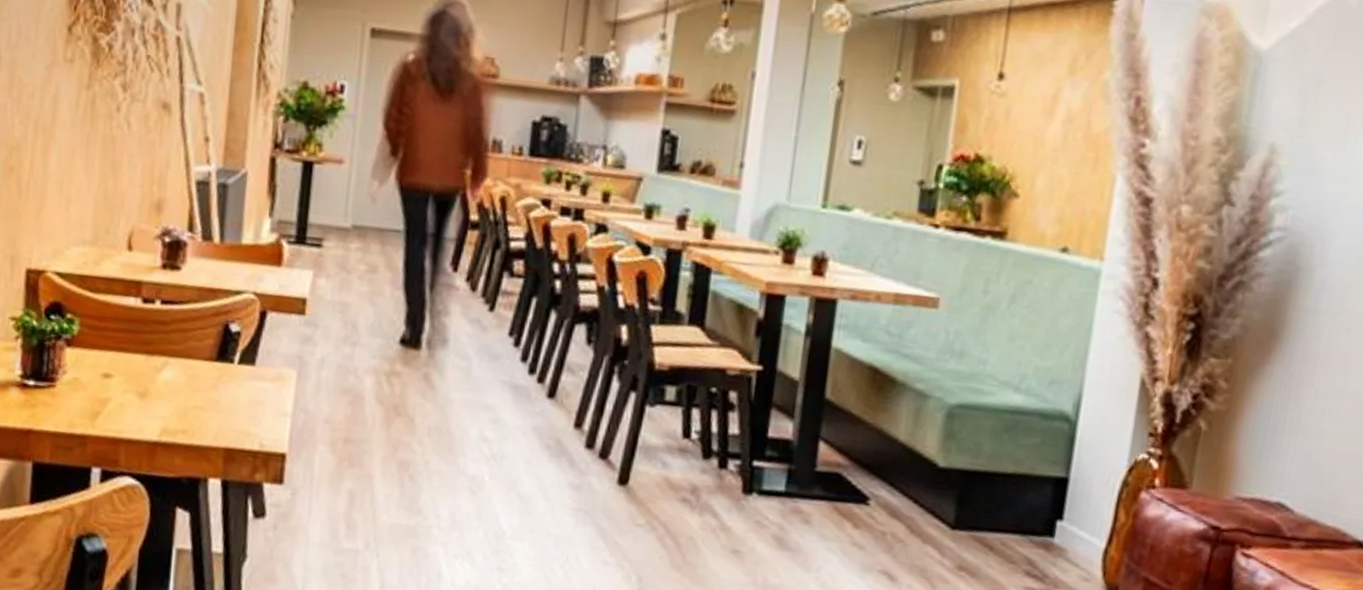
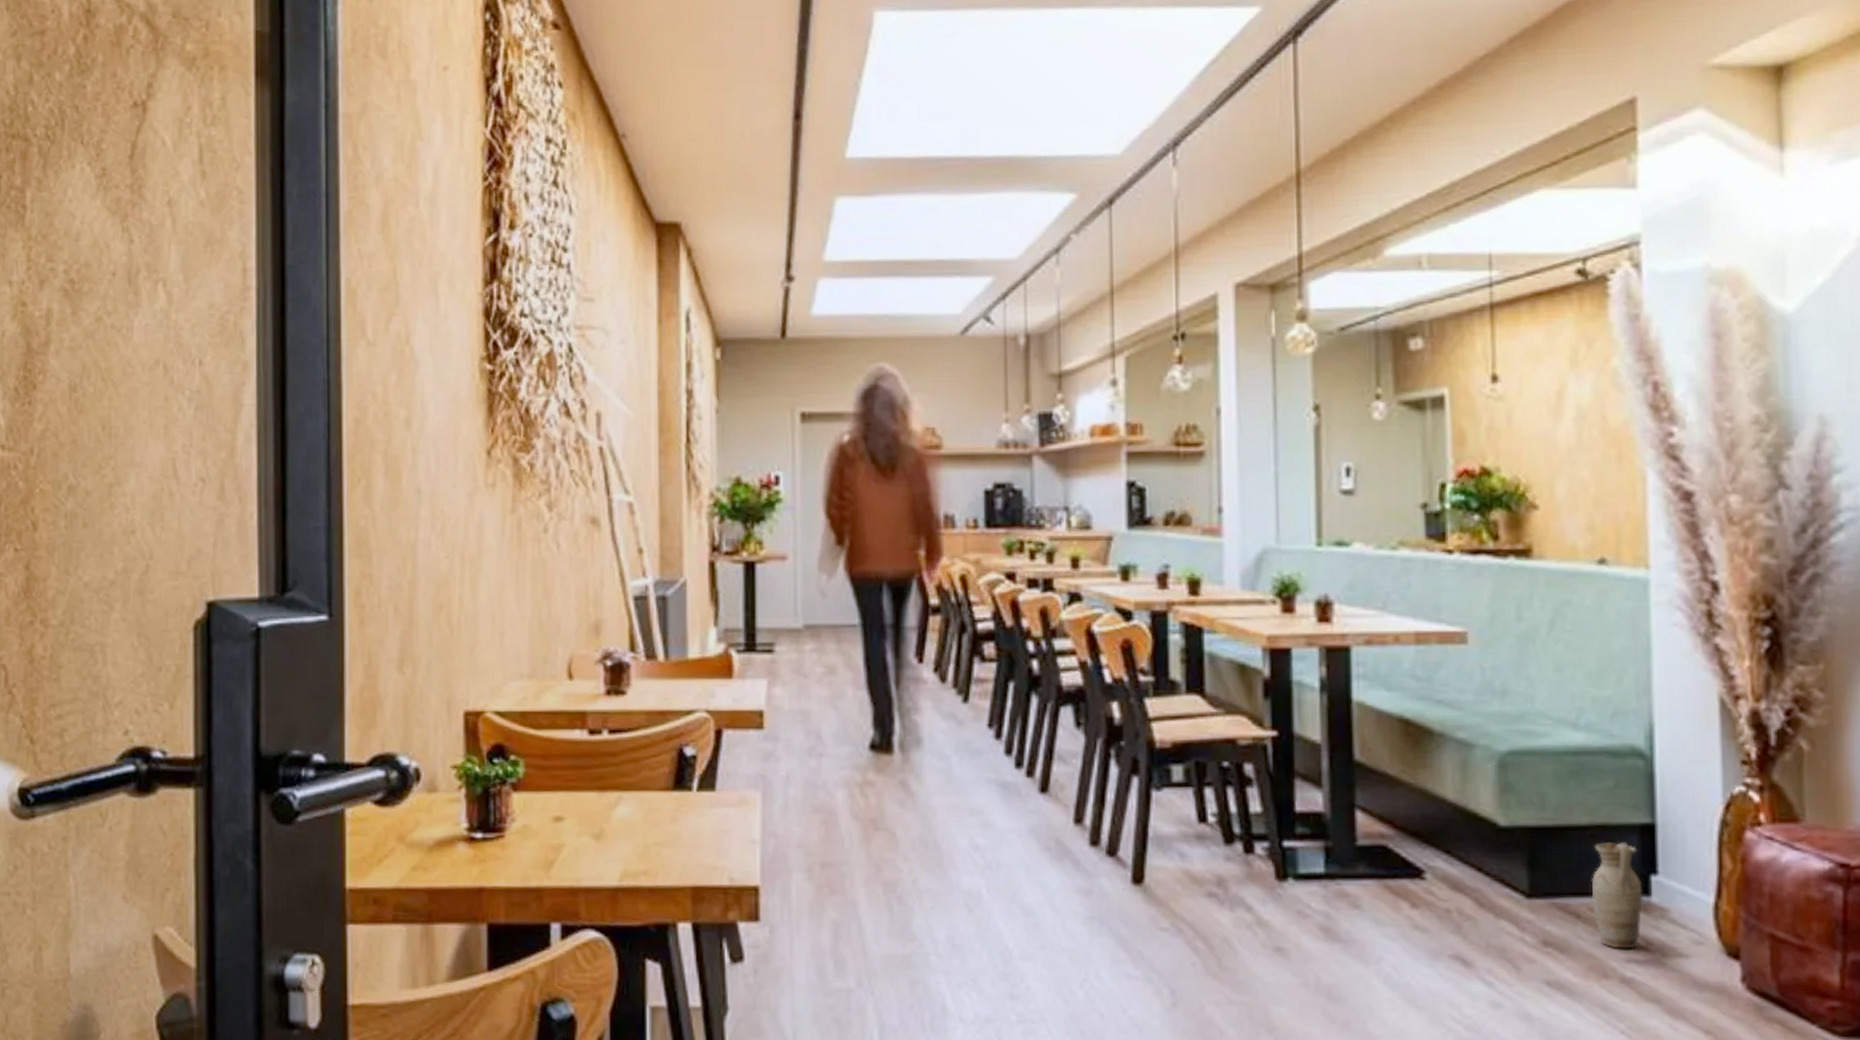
ceramic jug: none [1005,489,1050,579] -> present [1592,842,1643,949]

